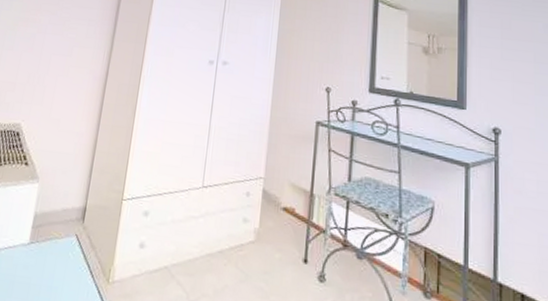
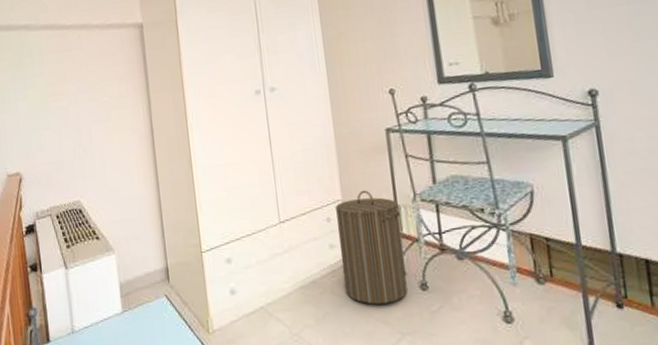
laundry hamper: none [248,173,314,289] -> present [334,190,408,305]

